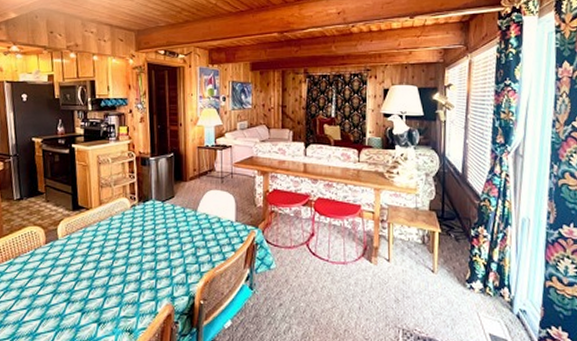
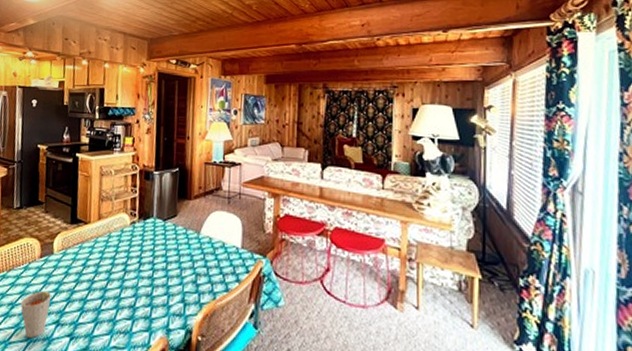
cup: none [30,273,59,317] -> present [20,290,51,339]

